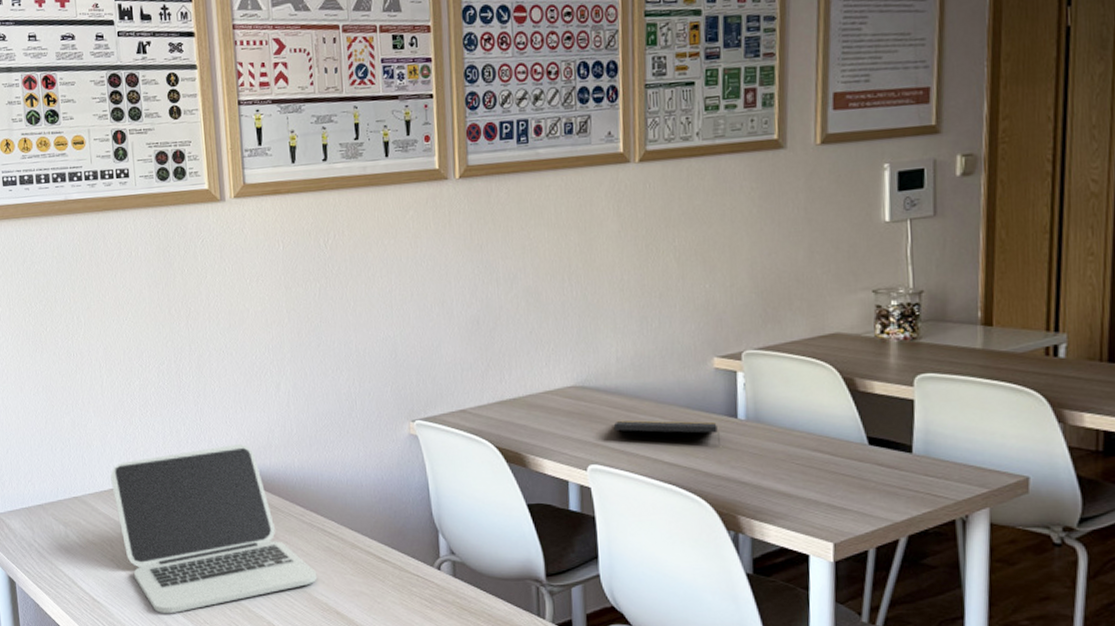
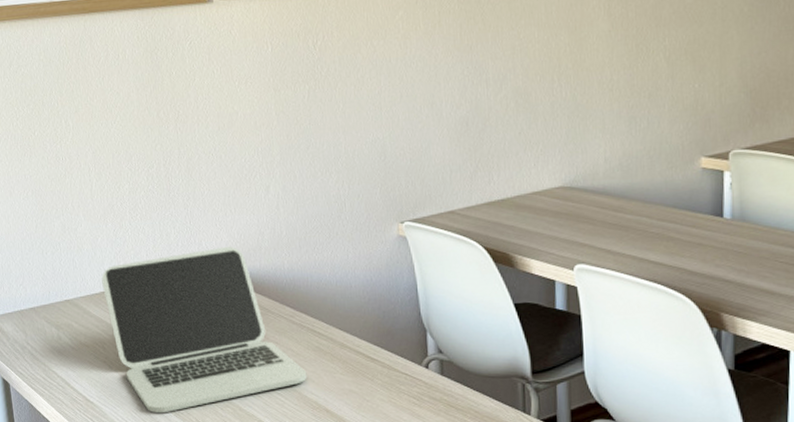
notepad: present [613,420,720,444] -> none [600,220,705,243]

